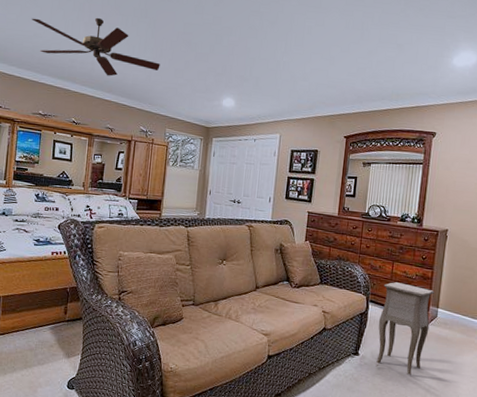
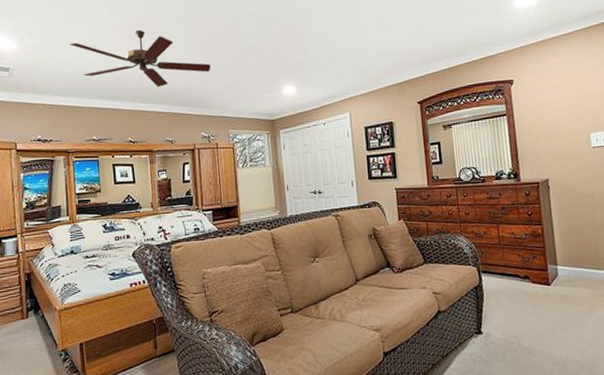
side table: present [376,282,434,375] -> none [492,245,553,345]

